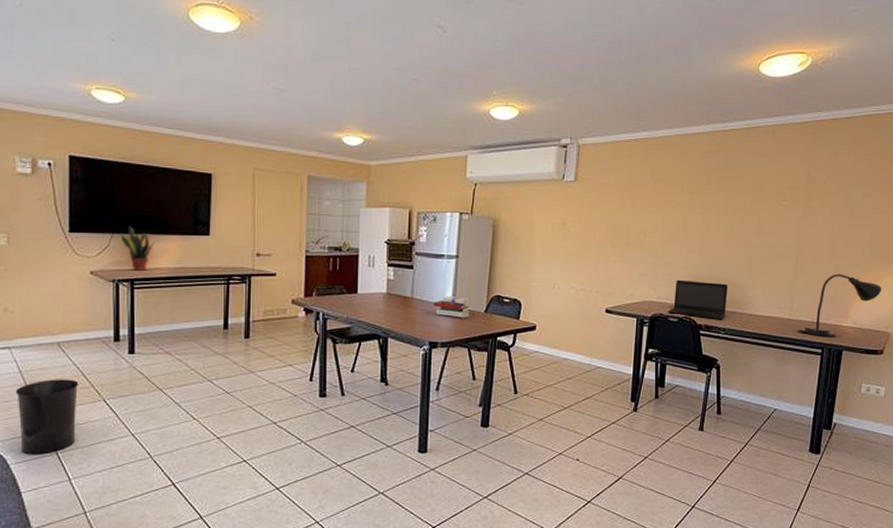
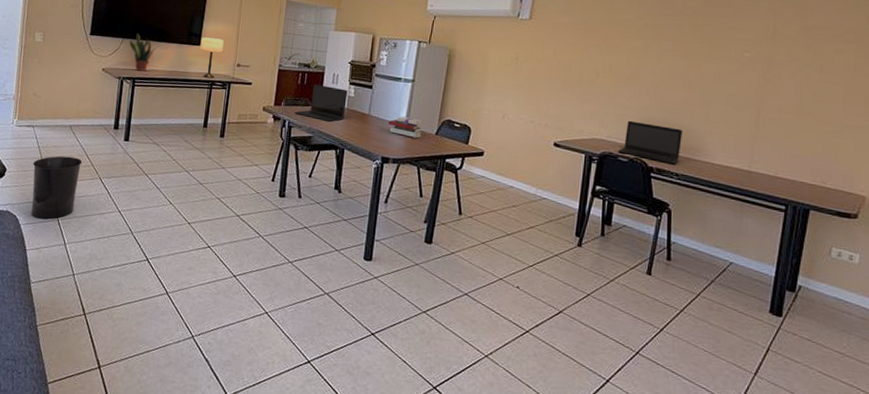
table lamp: none [209,225,238,273] -> present [200,37,224,79]
laptop: none [329,269,386,310] -> present [295,84,348,123]
desk lamp: present [797,274,882,338] -> none [758,129,856,195]

